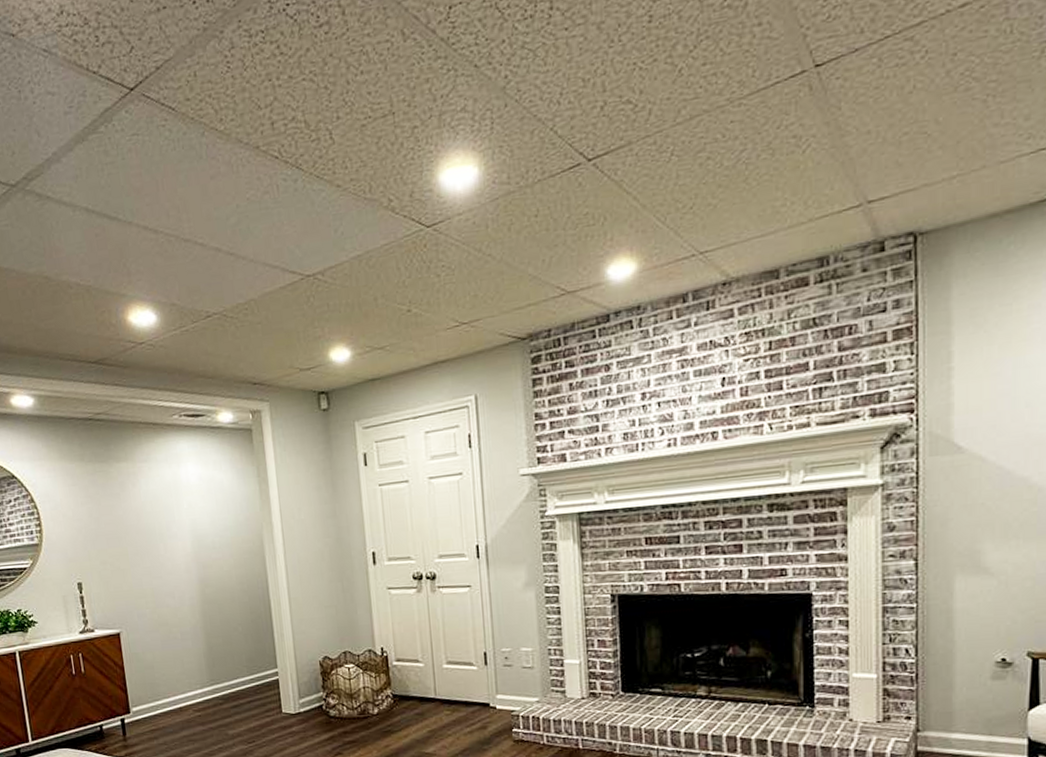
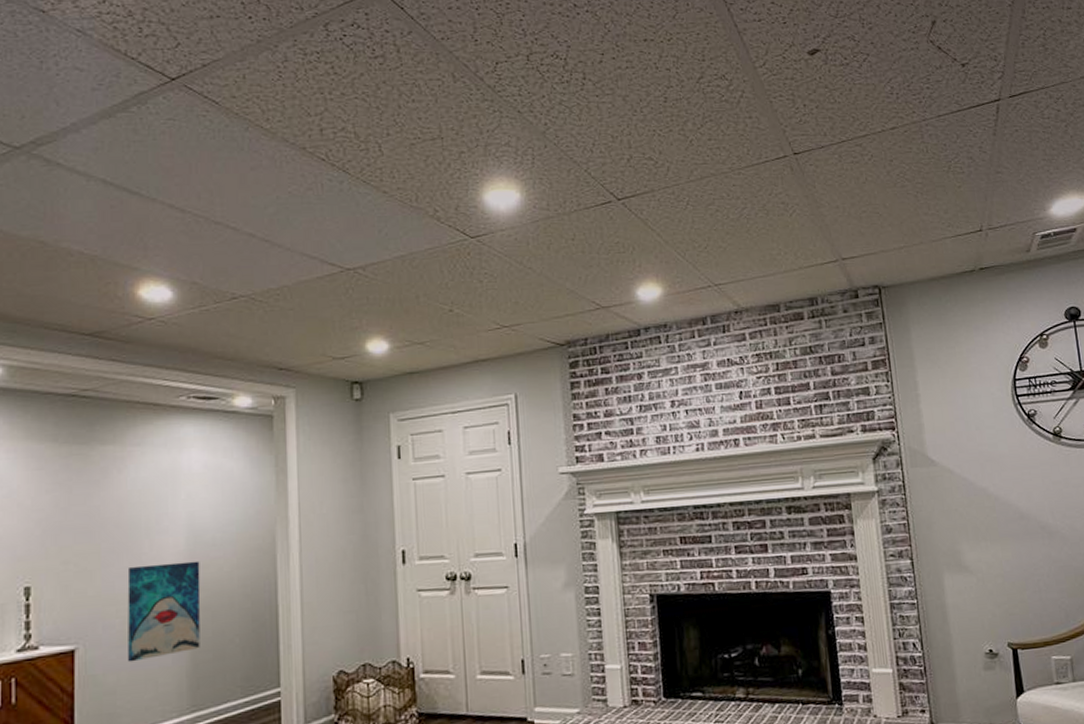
wall art: none [150,561,212,644] -> present [127,561,201,662]

